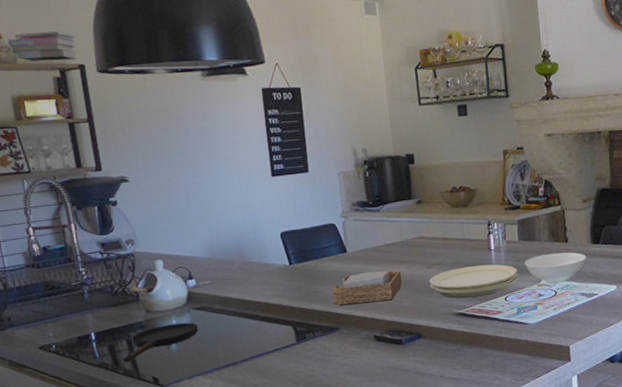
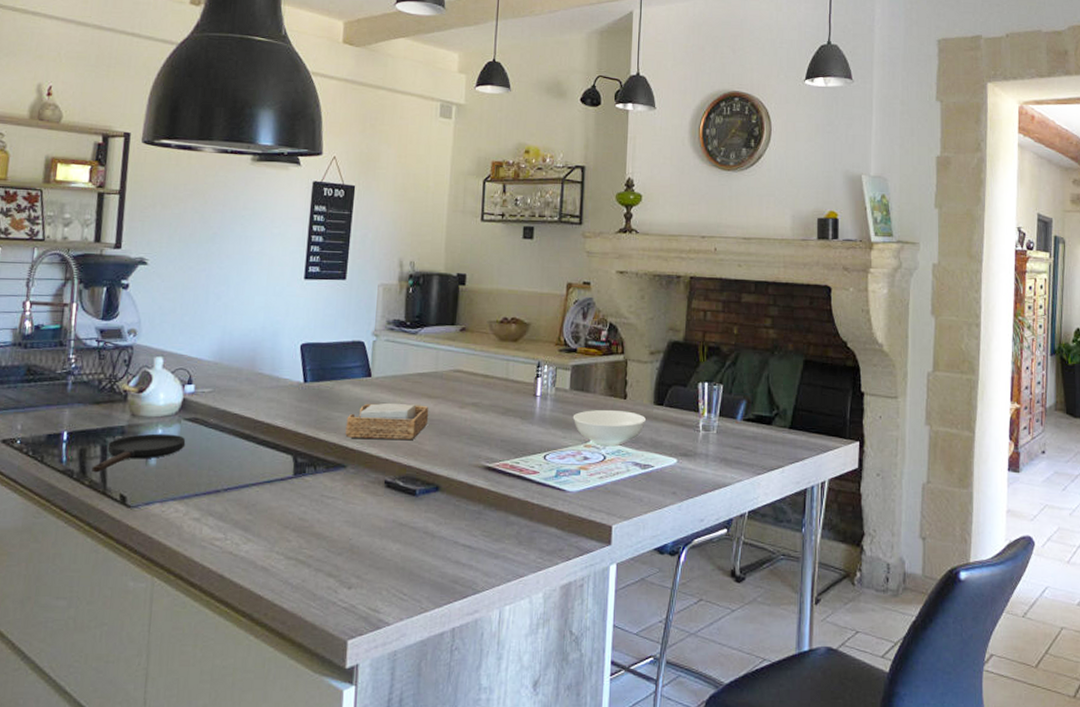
books: present [8,31,78,62] -> none [57,94,131,128]
plate: present [429,264,519,299] -> none [459,412,564,451]

